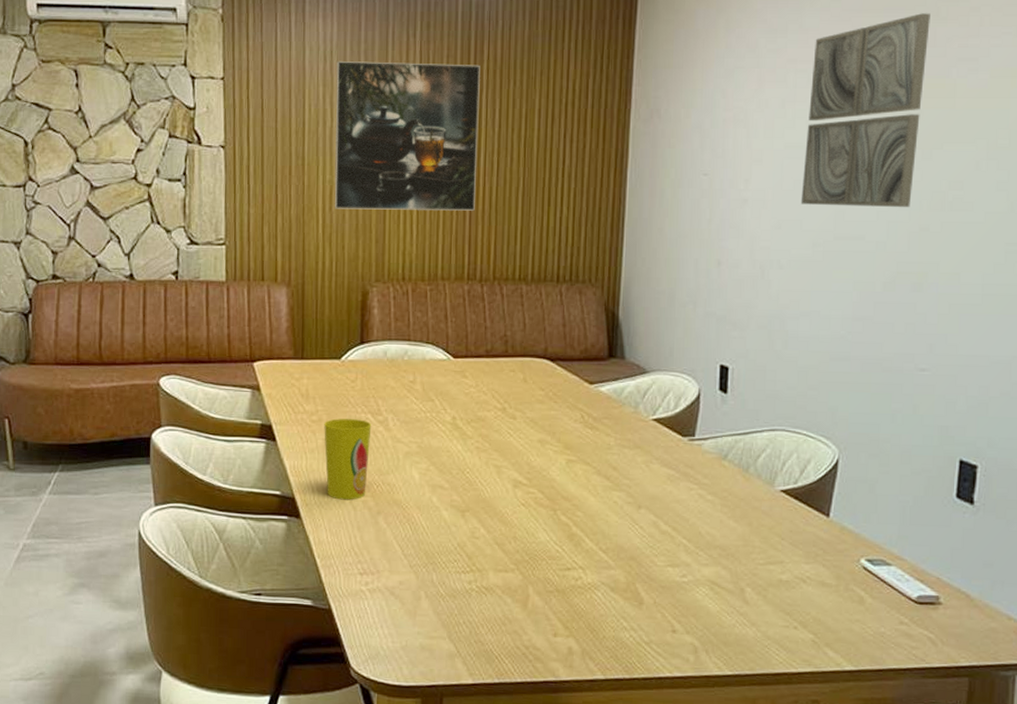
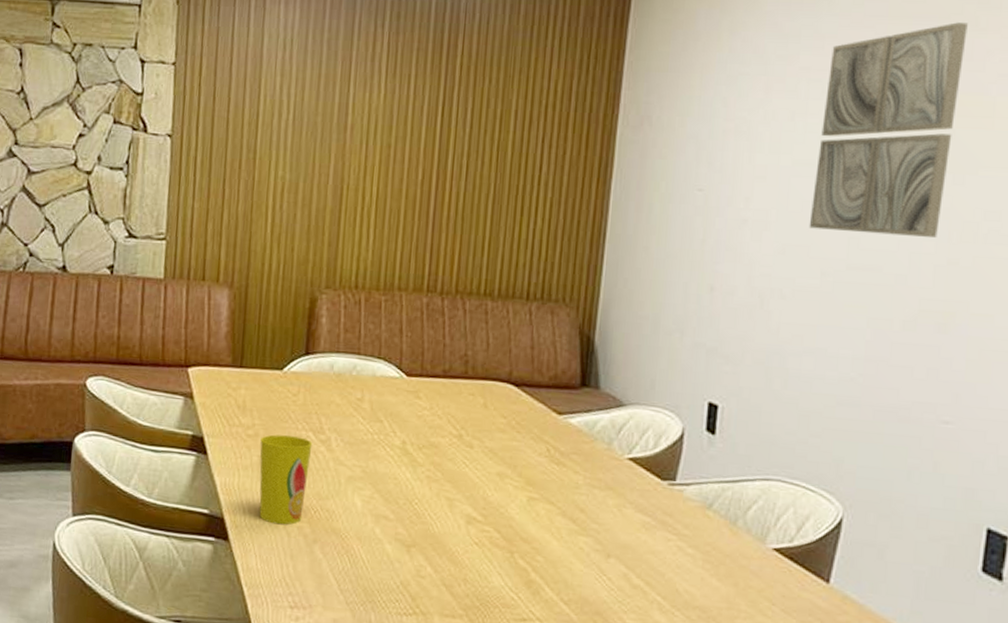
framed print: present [334,60,480,211] -> none [286,49,453,217]

